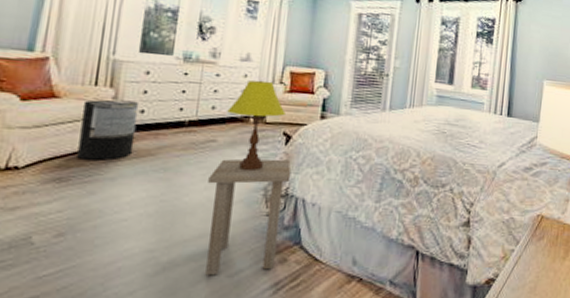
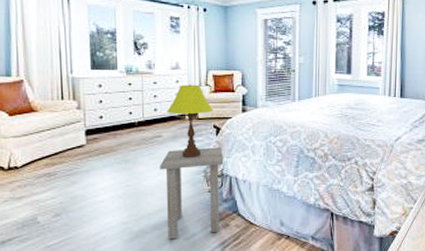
trash can: present [77,99,140,161] -> none [56,109,99,158]

